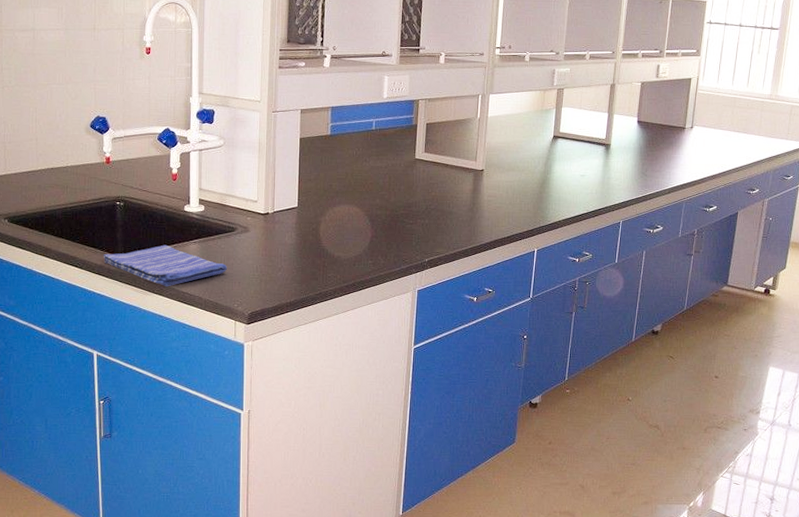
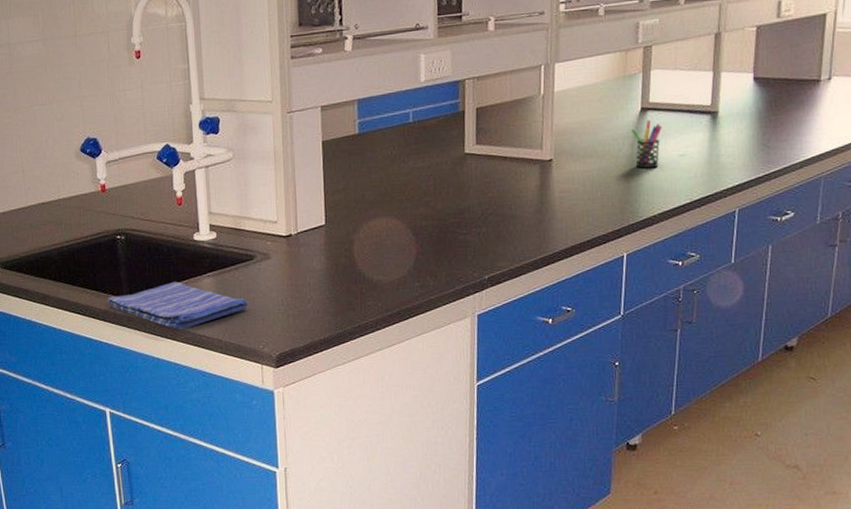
pen holder: none [545,146,568,183] -> present [631,120,662,168]

